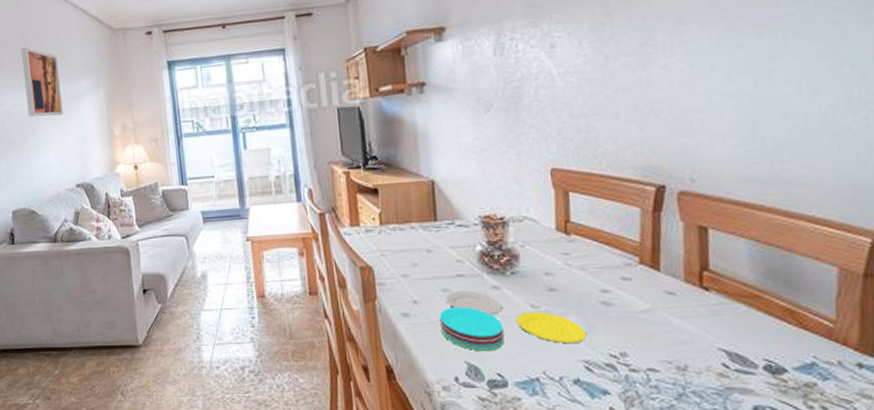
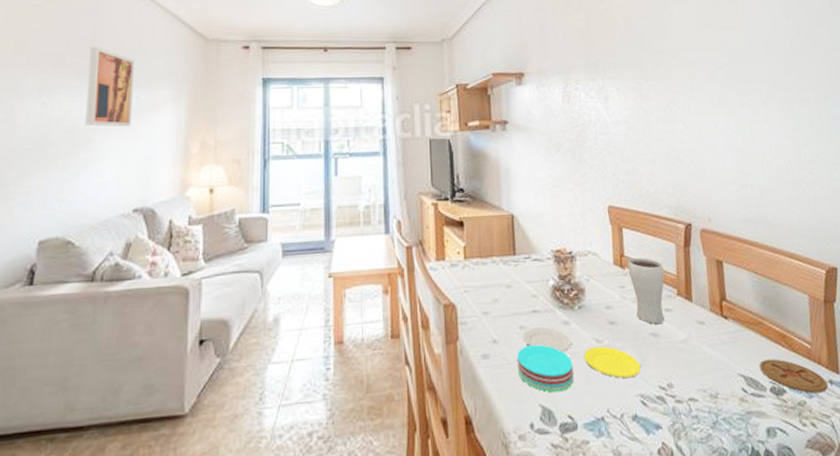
drinking glass: none [574,223,624,292] -> present [627,258,665,324]
coaster: none [751,335,855,376] -> present [759,358,828,394]

